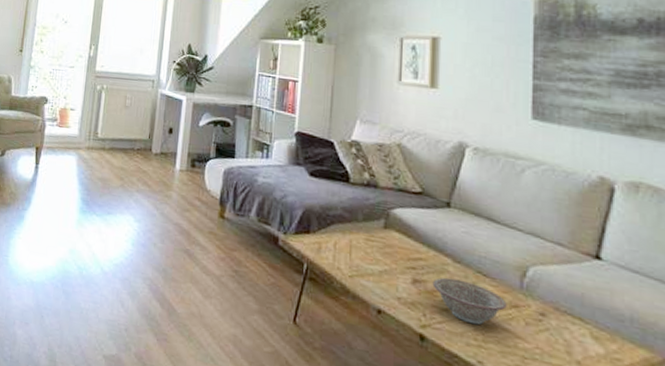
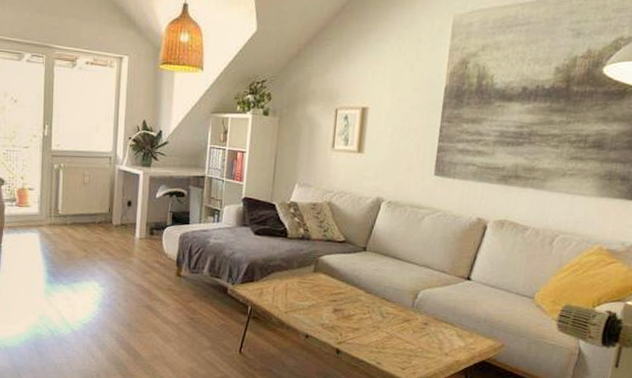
decorative bowl: present [432,277,507,325] -> none [348,305,402,337]

